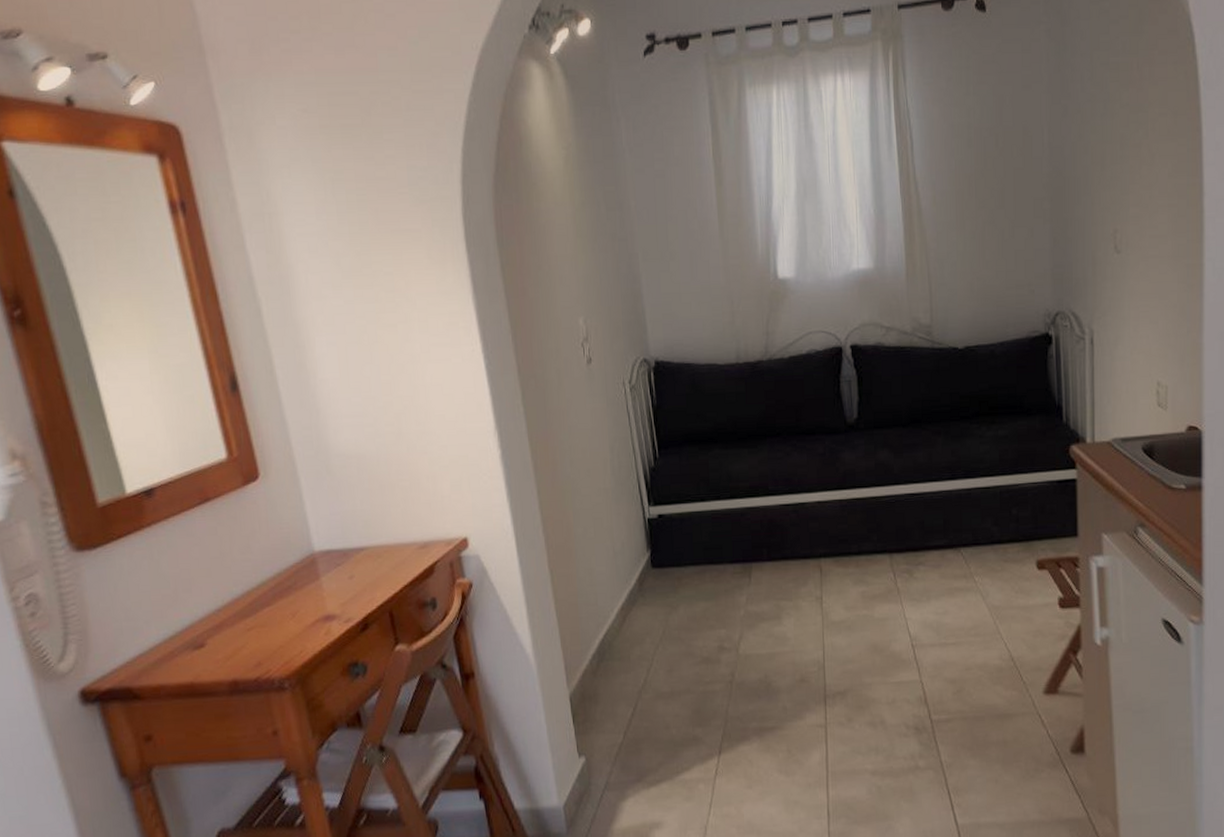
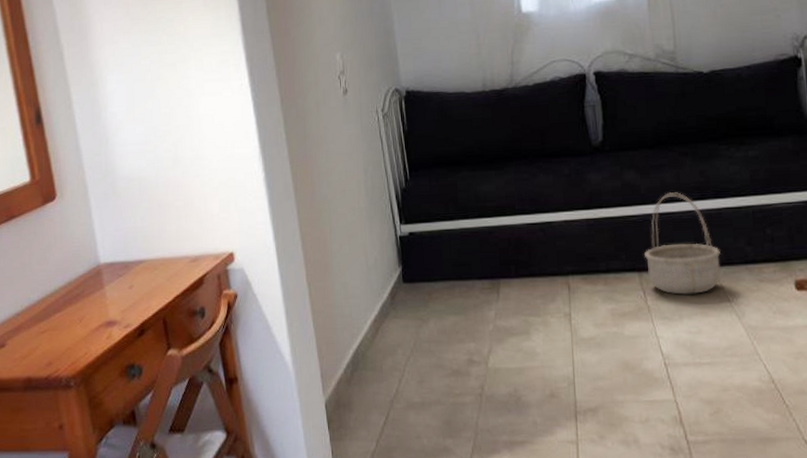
basket: none [895,472,969,576] -> present [643,192,722,295]

